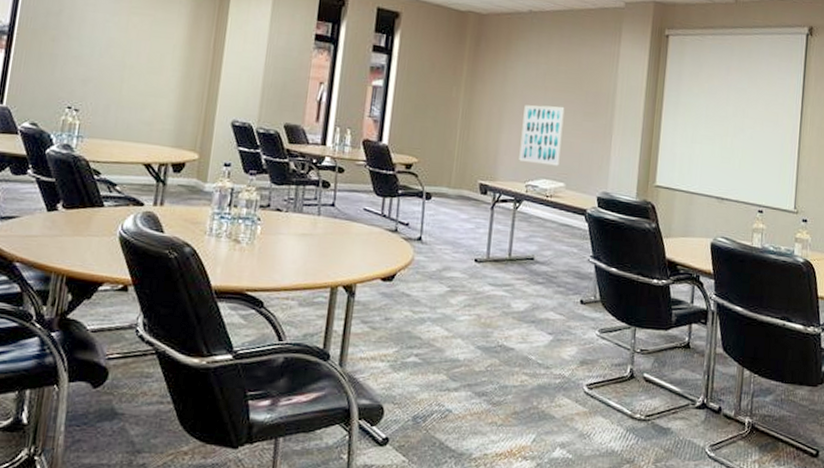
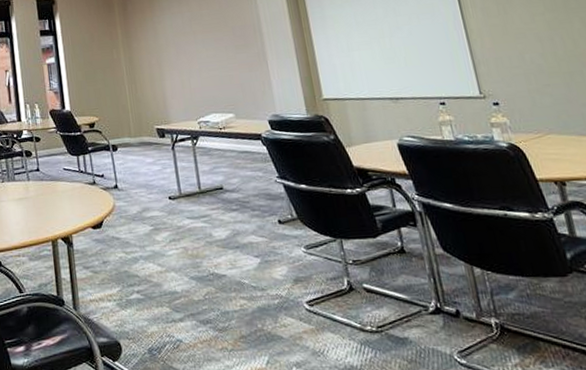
wall art: present [519,105,565,166] -> none [179,45,224,102]

